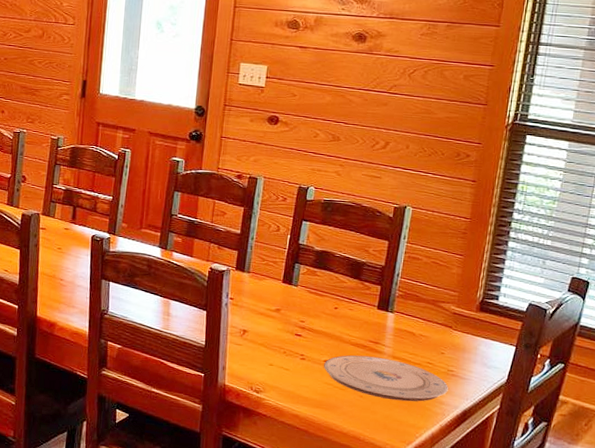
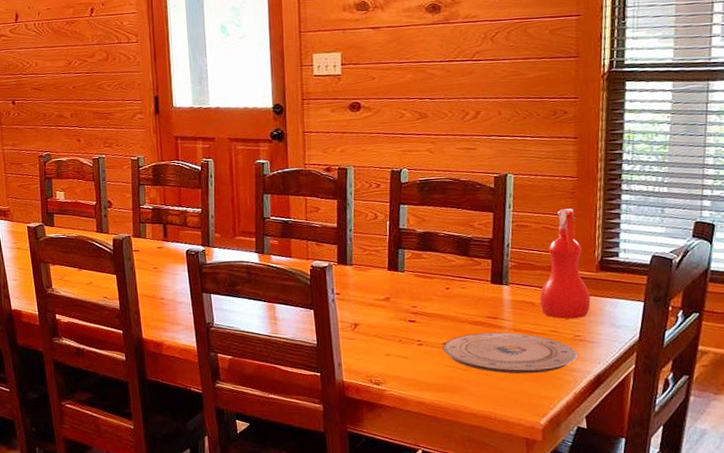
spray bottle: none [420,247,468,354] -> present [540,208,591,319]

